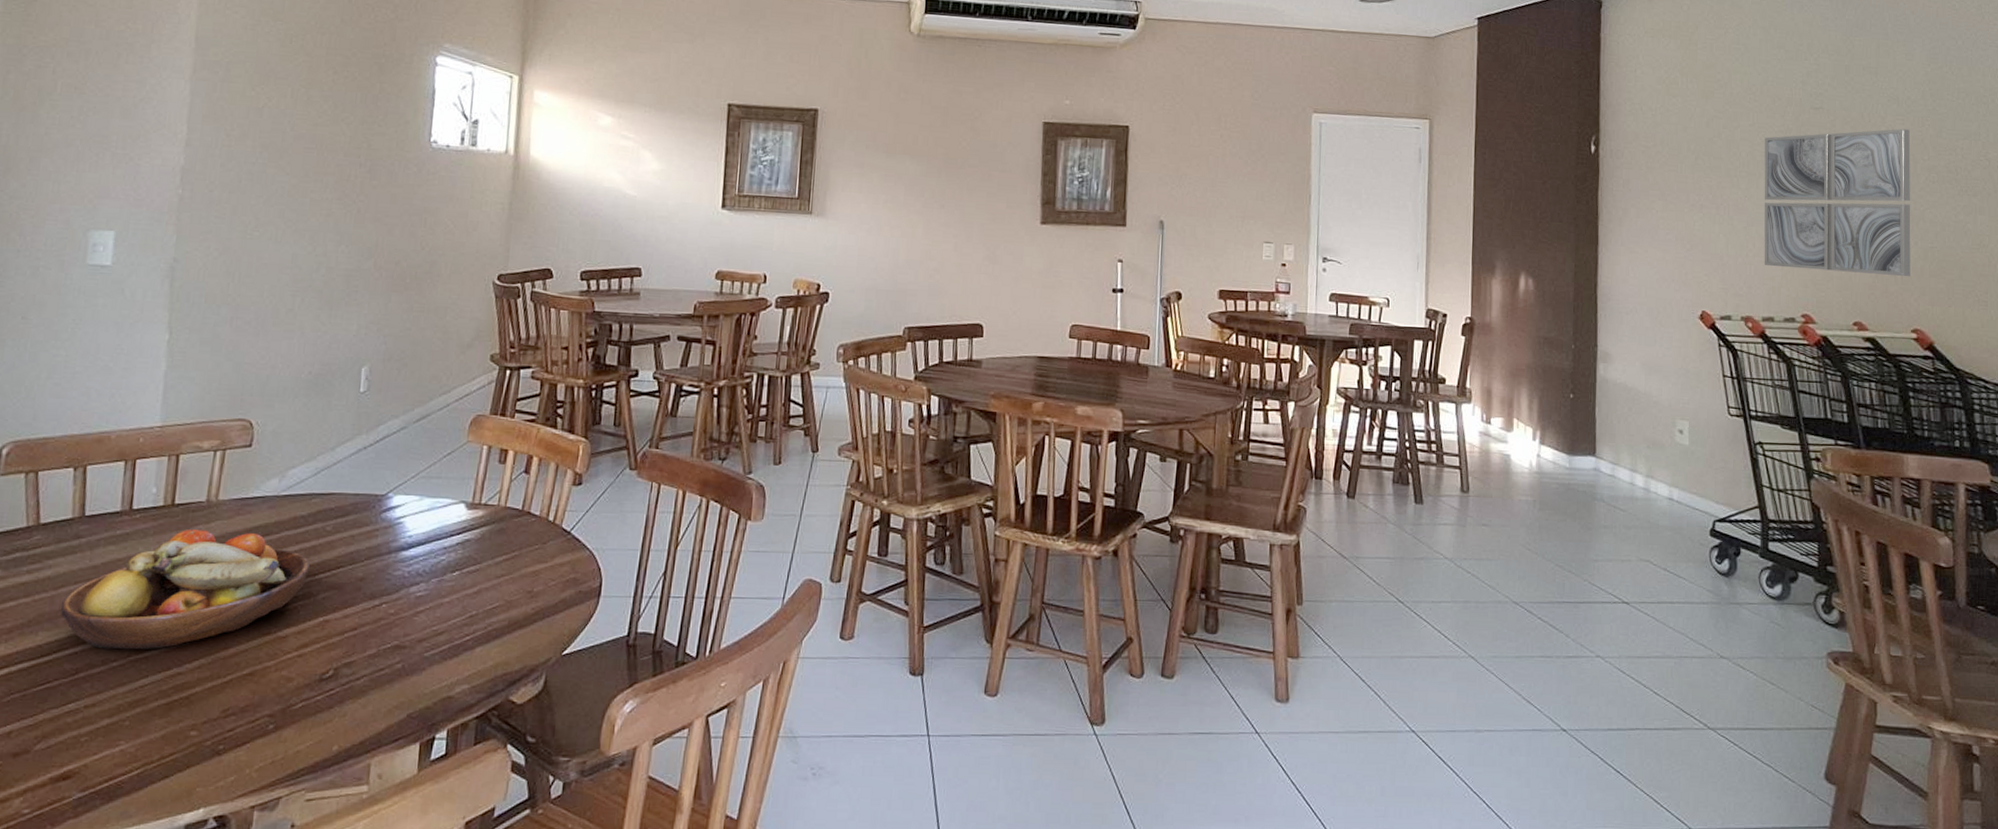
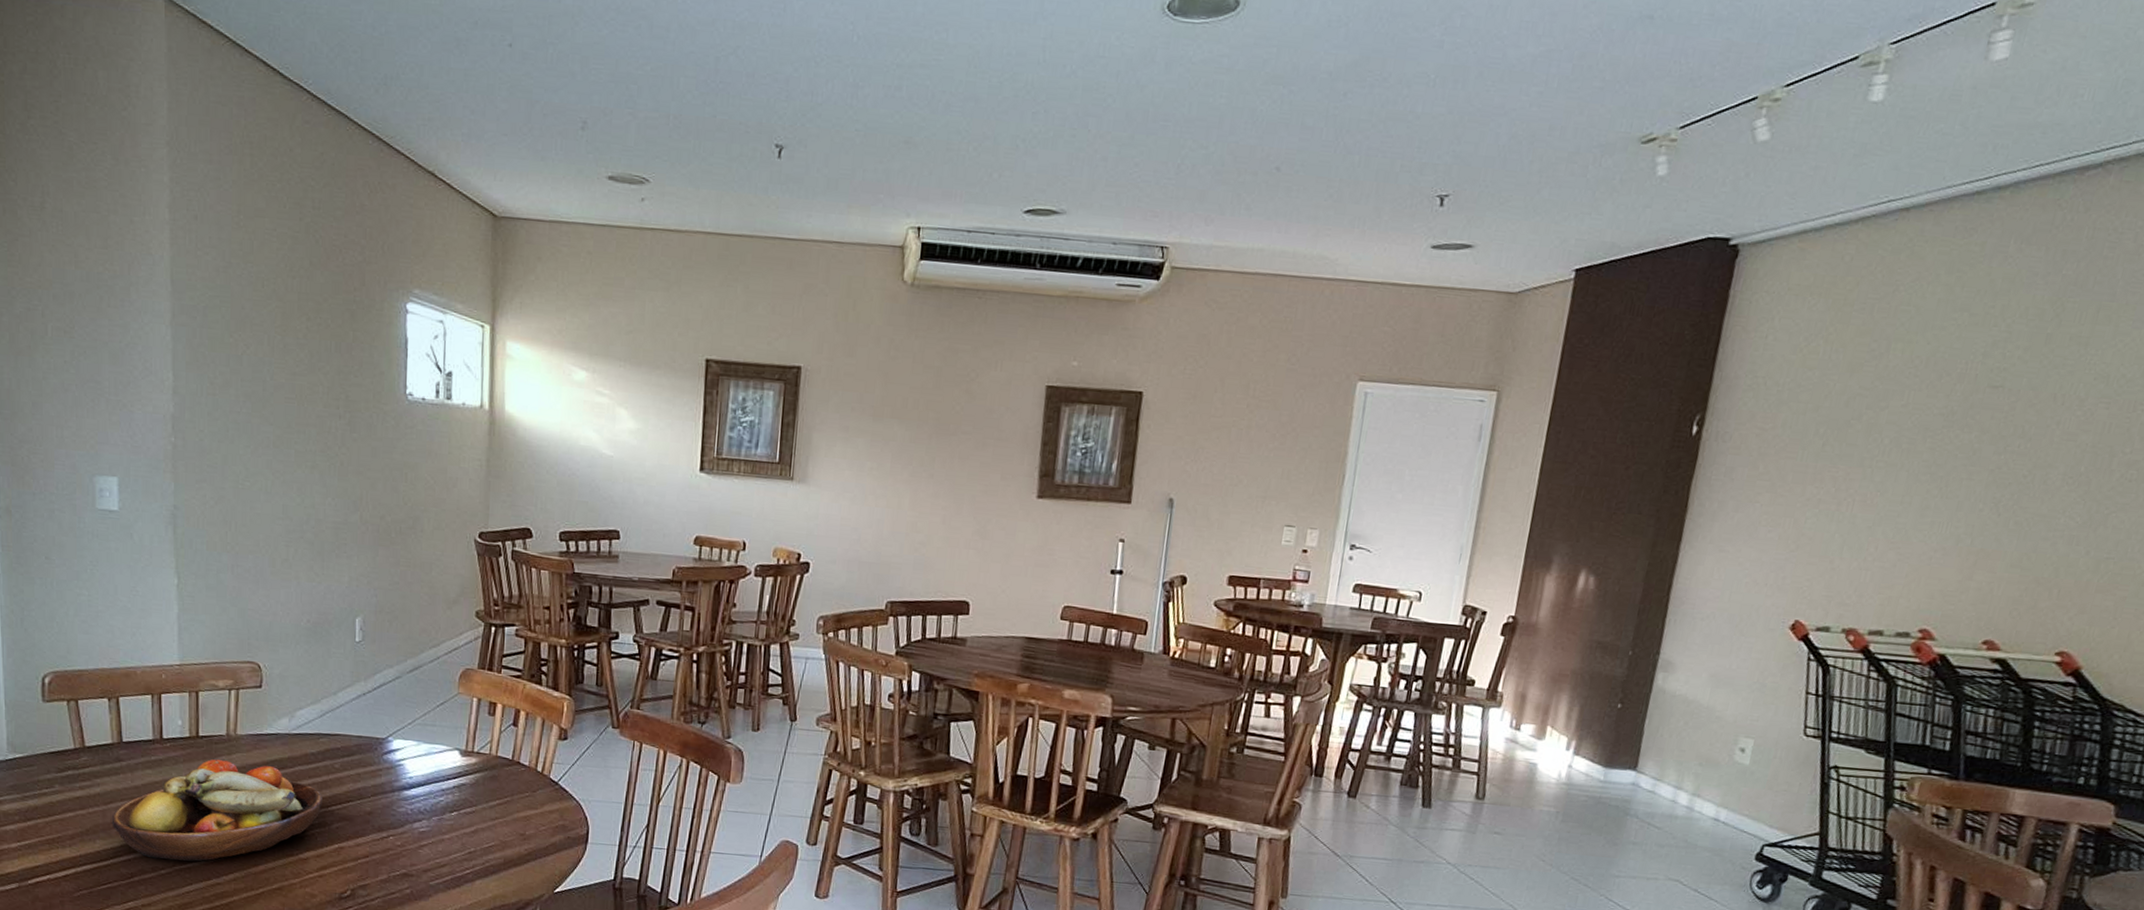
wall art: present [1764,128,1911,277] -> none [1884,414,2115,592]

